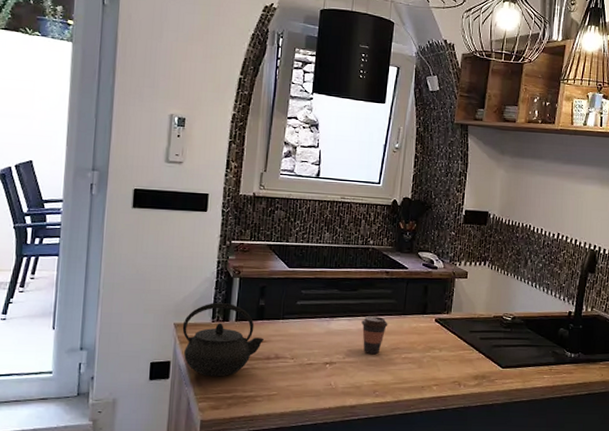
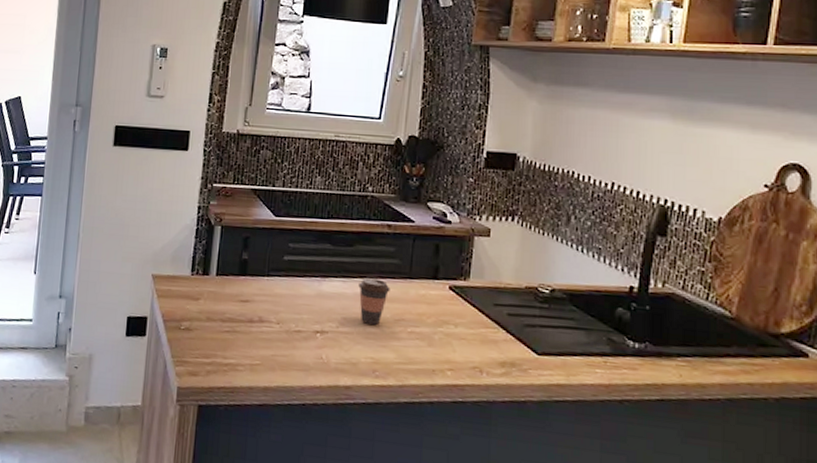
kettle: present [182,303,265,377] -> none [160,253,248,339]

